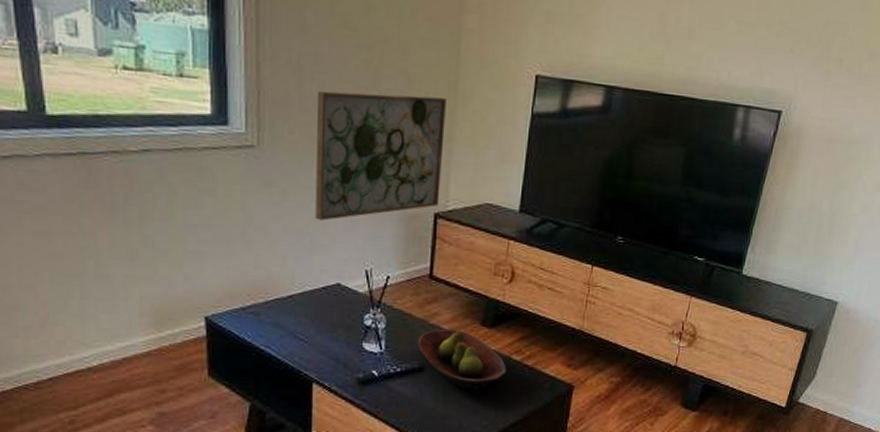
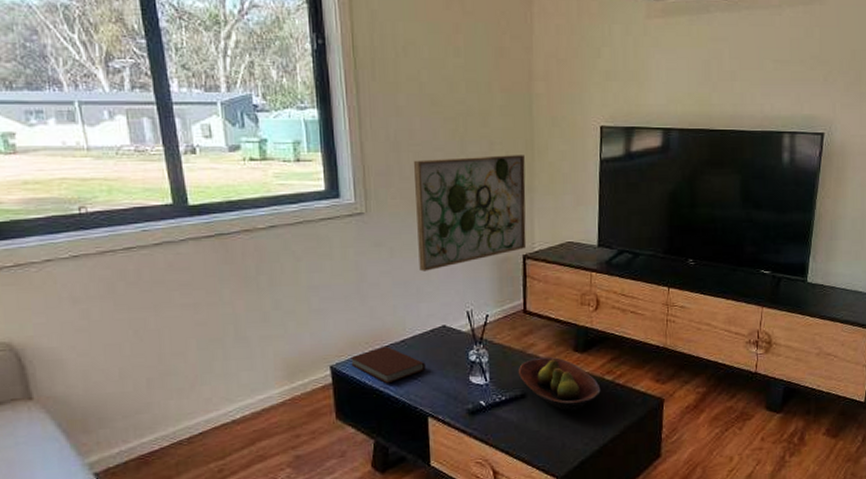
book: none [229,300,314,343] -> present [351,345,426,384]

